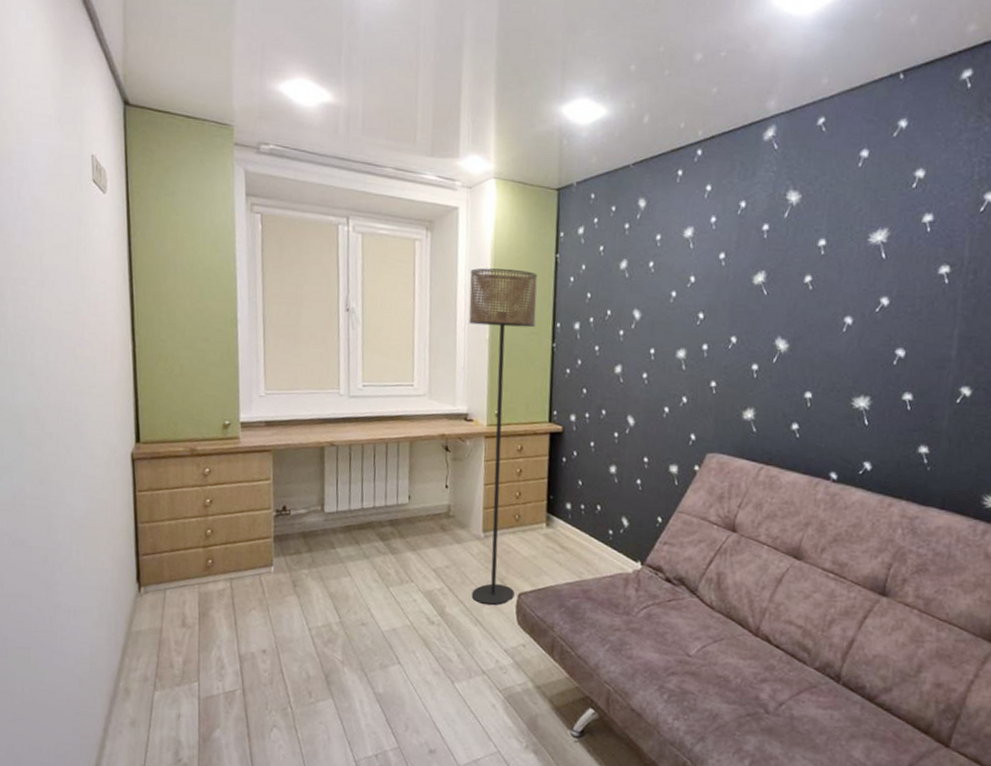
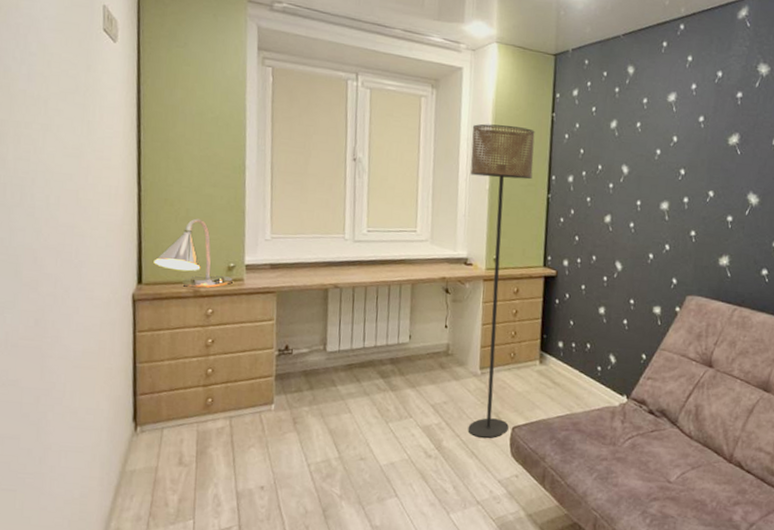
table lamp: none [150,374,229,447] -> present [153,218,233,289]

